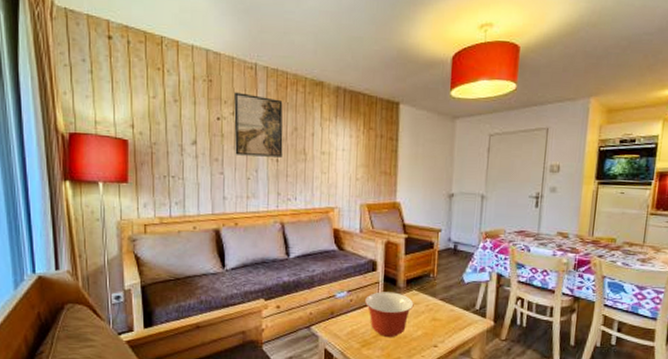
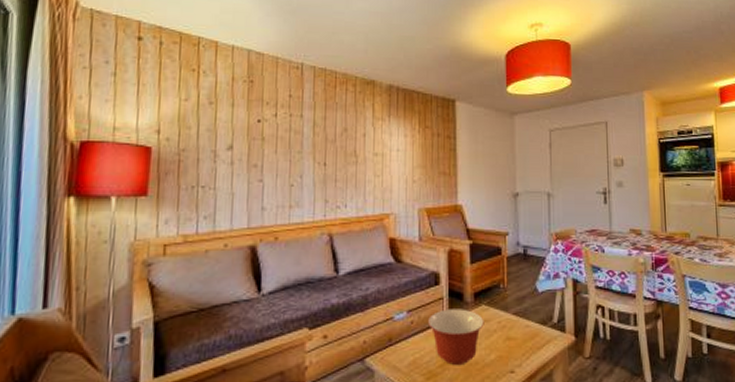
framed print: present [234,92,283,158] -> none [276,93,332,161]

